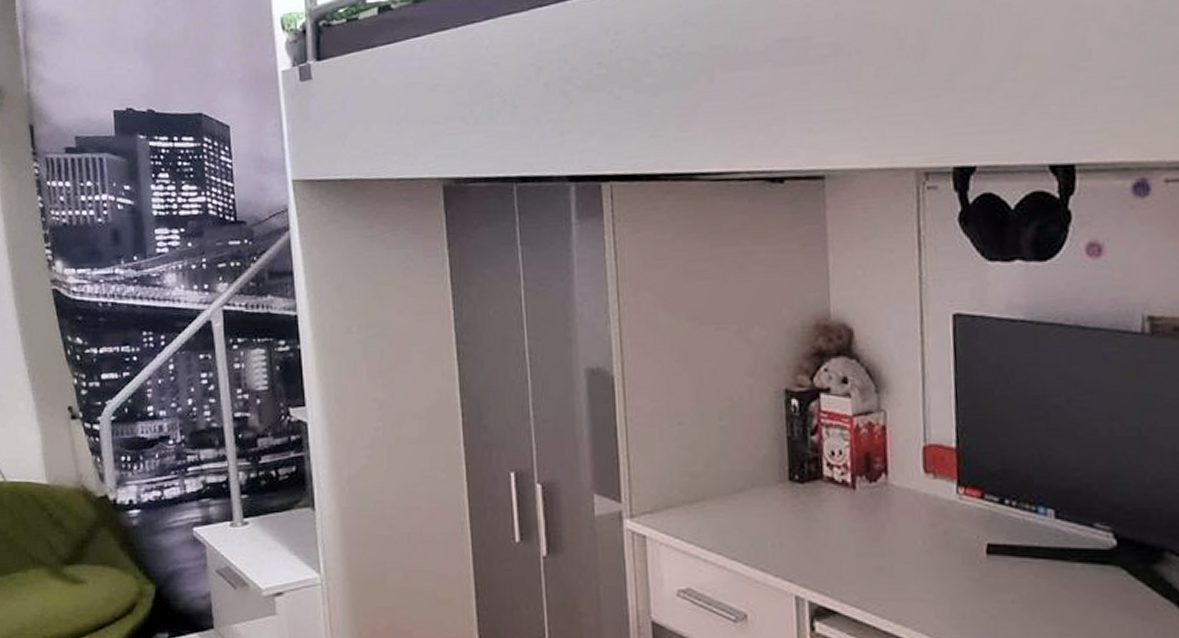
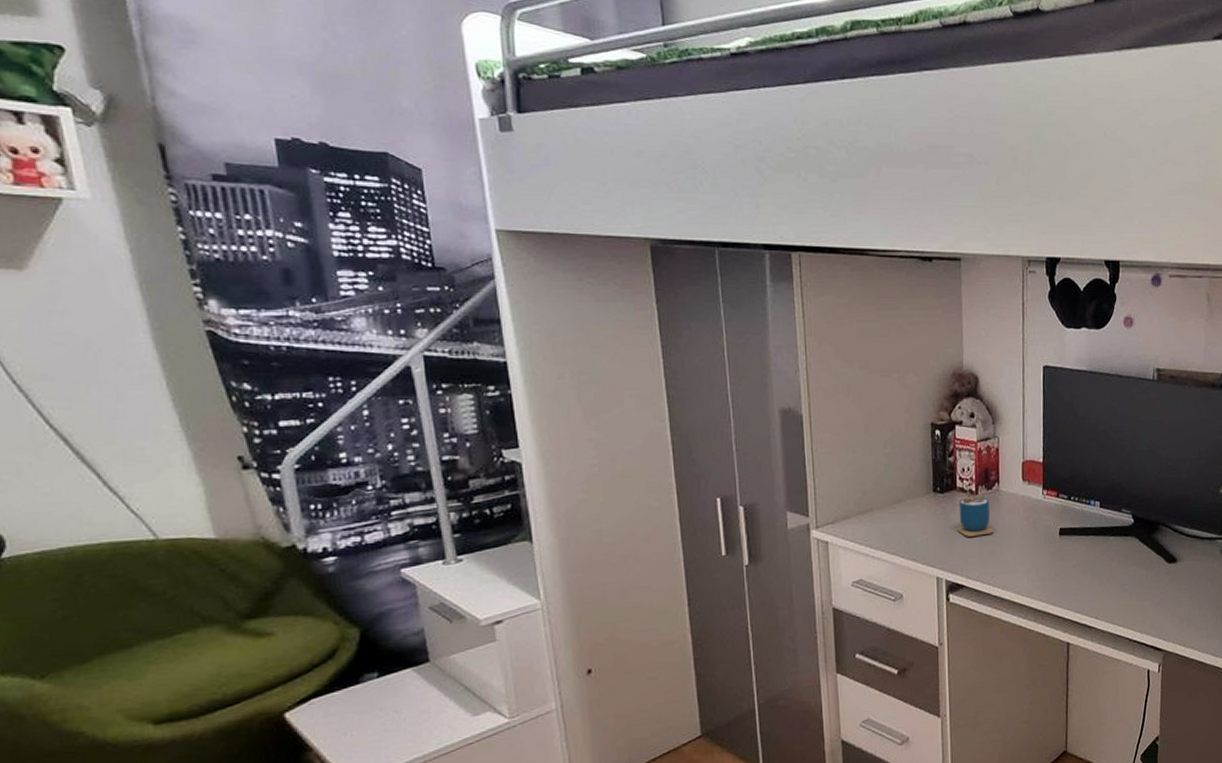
cup: none [823,470,881,545] -> present [956,482,994,537]

